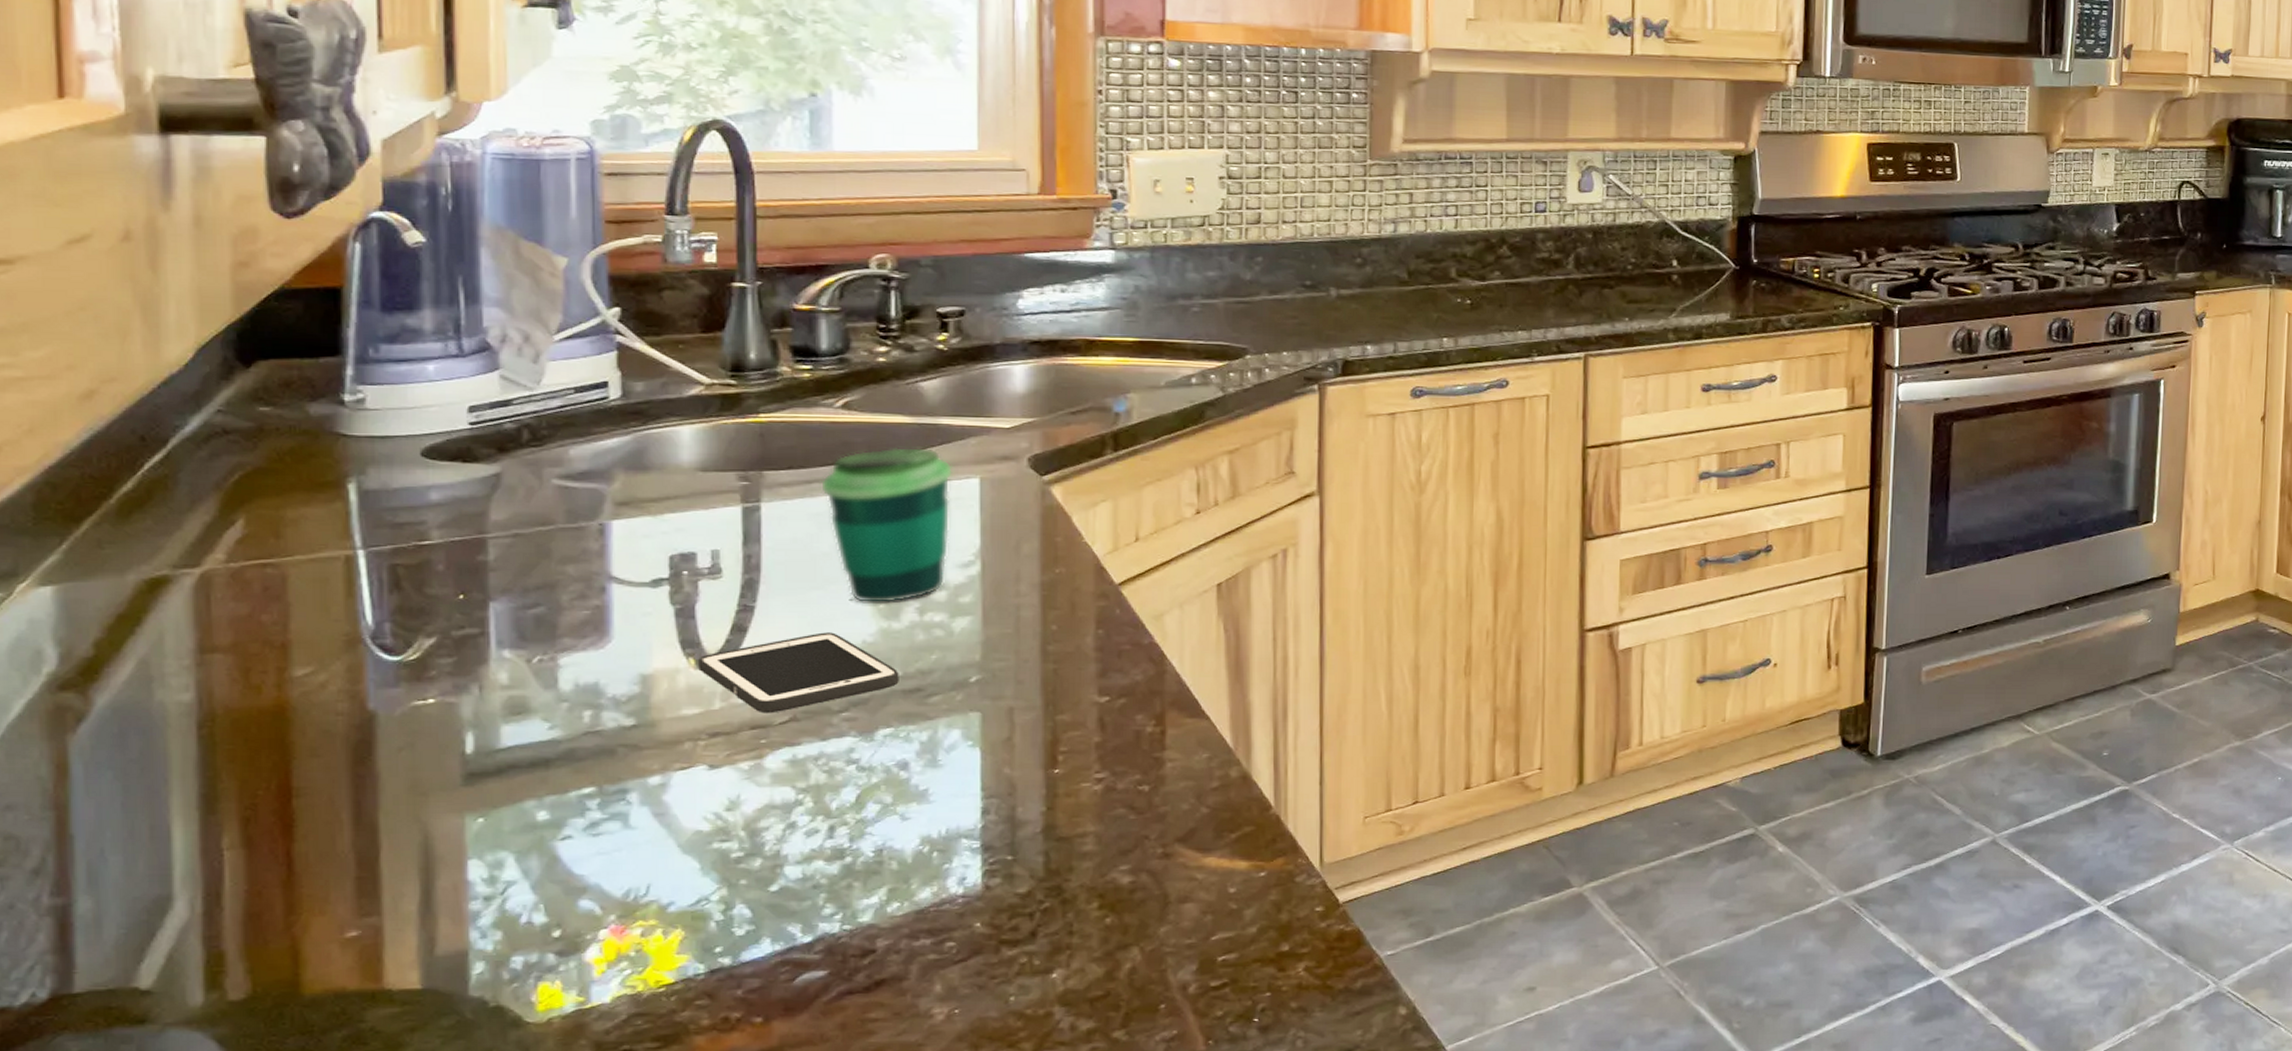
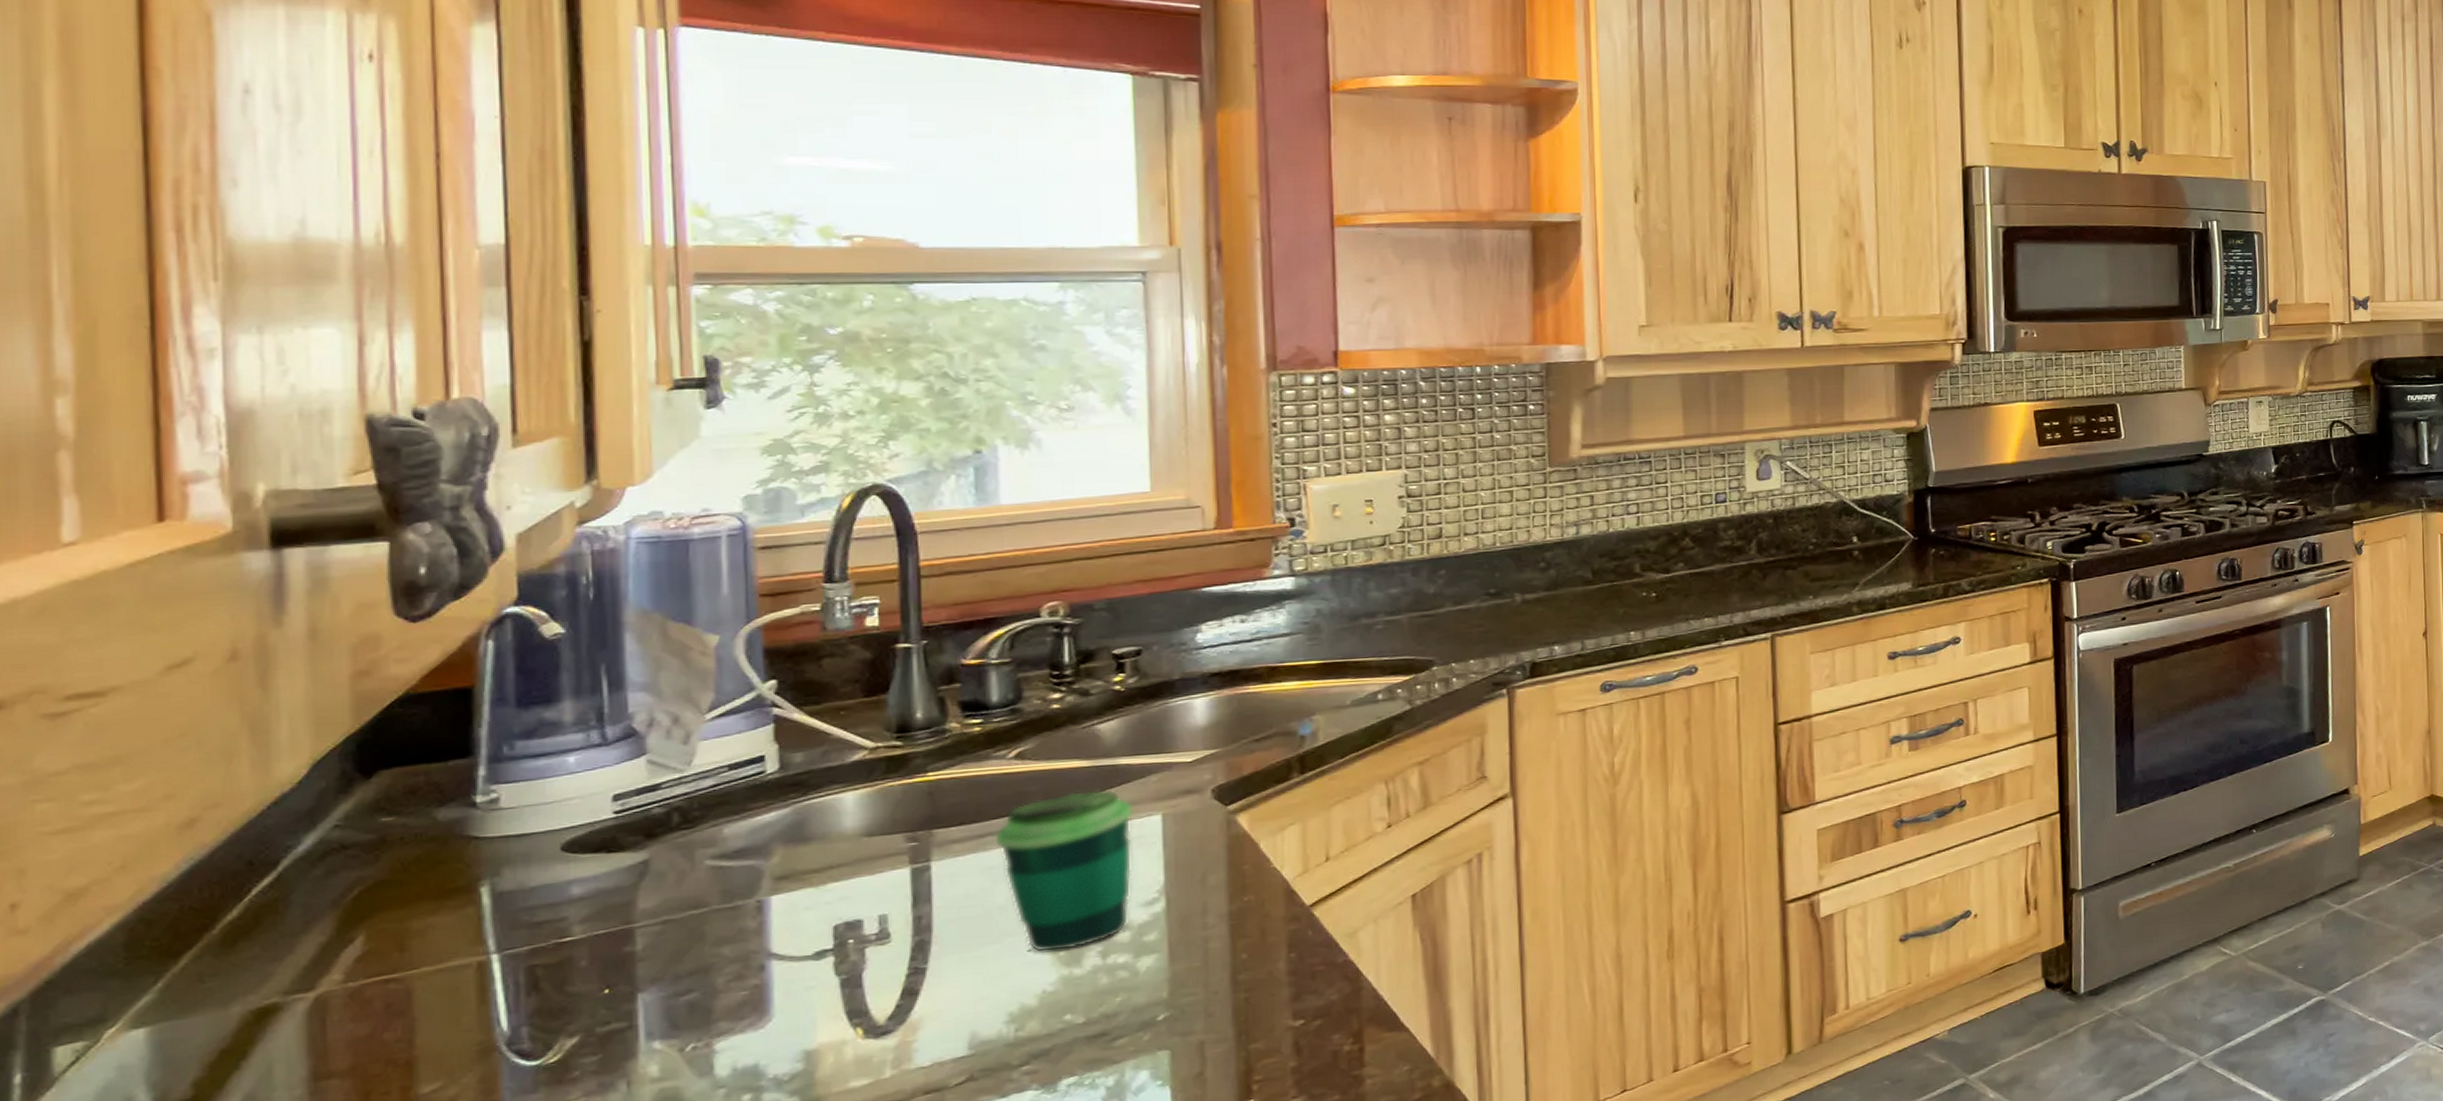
cell phone: present [698,632,899,714] -> none [866,985,1082,1077]

